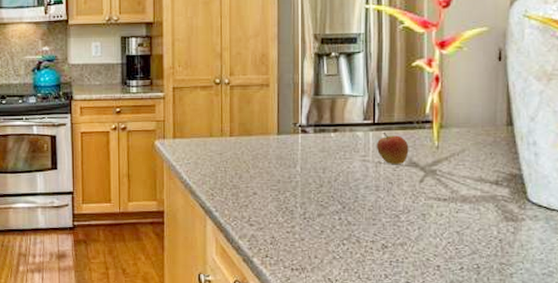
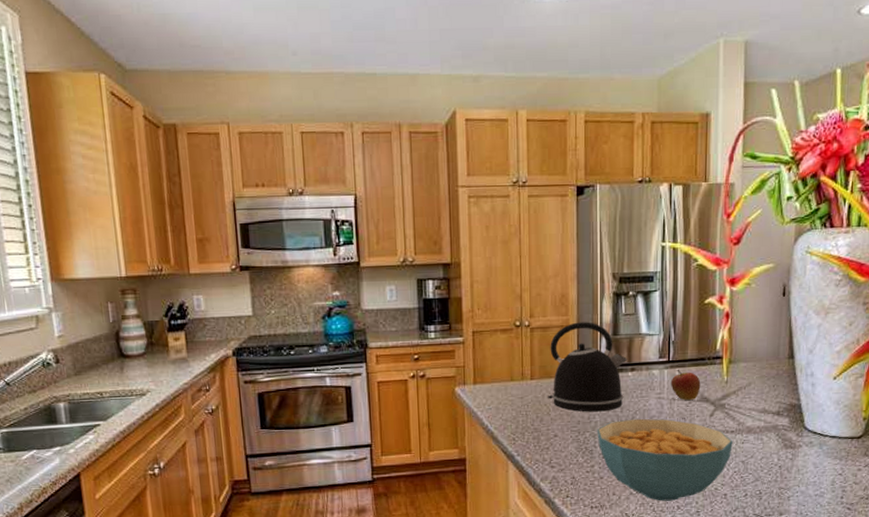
kettle: none [246,81,330,172] -> present [547,322,628,412]
cereal bowl: none [298,180,446,269] -> present [597,418,733,501]

